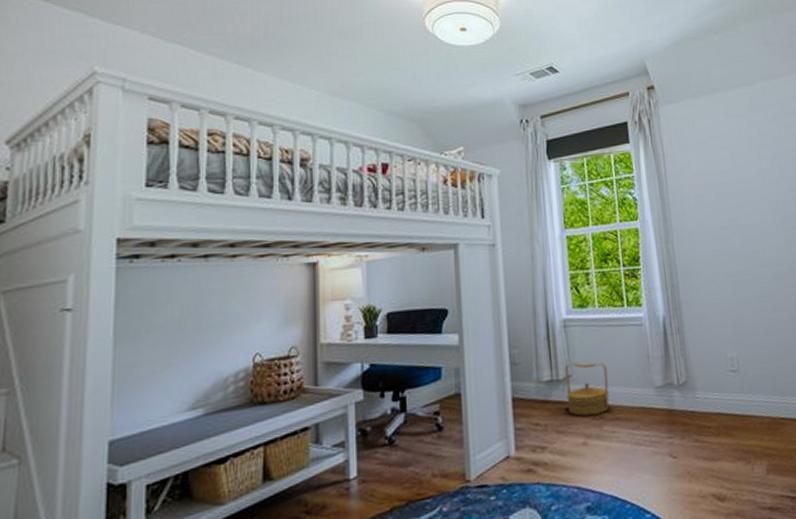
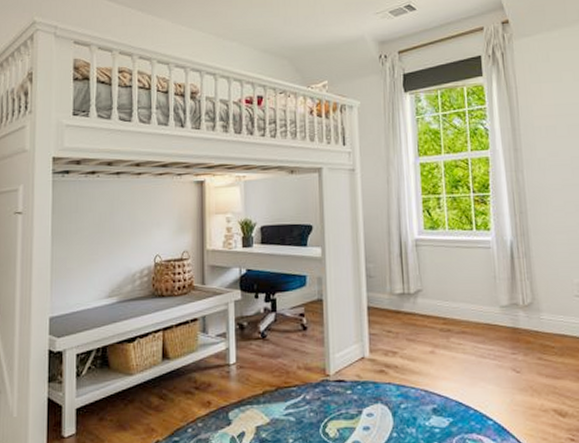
basket: present [564,362,610,416] -> none [415,278,457,327]

